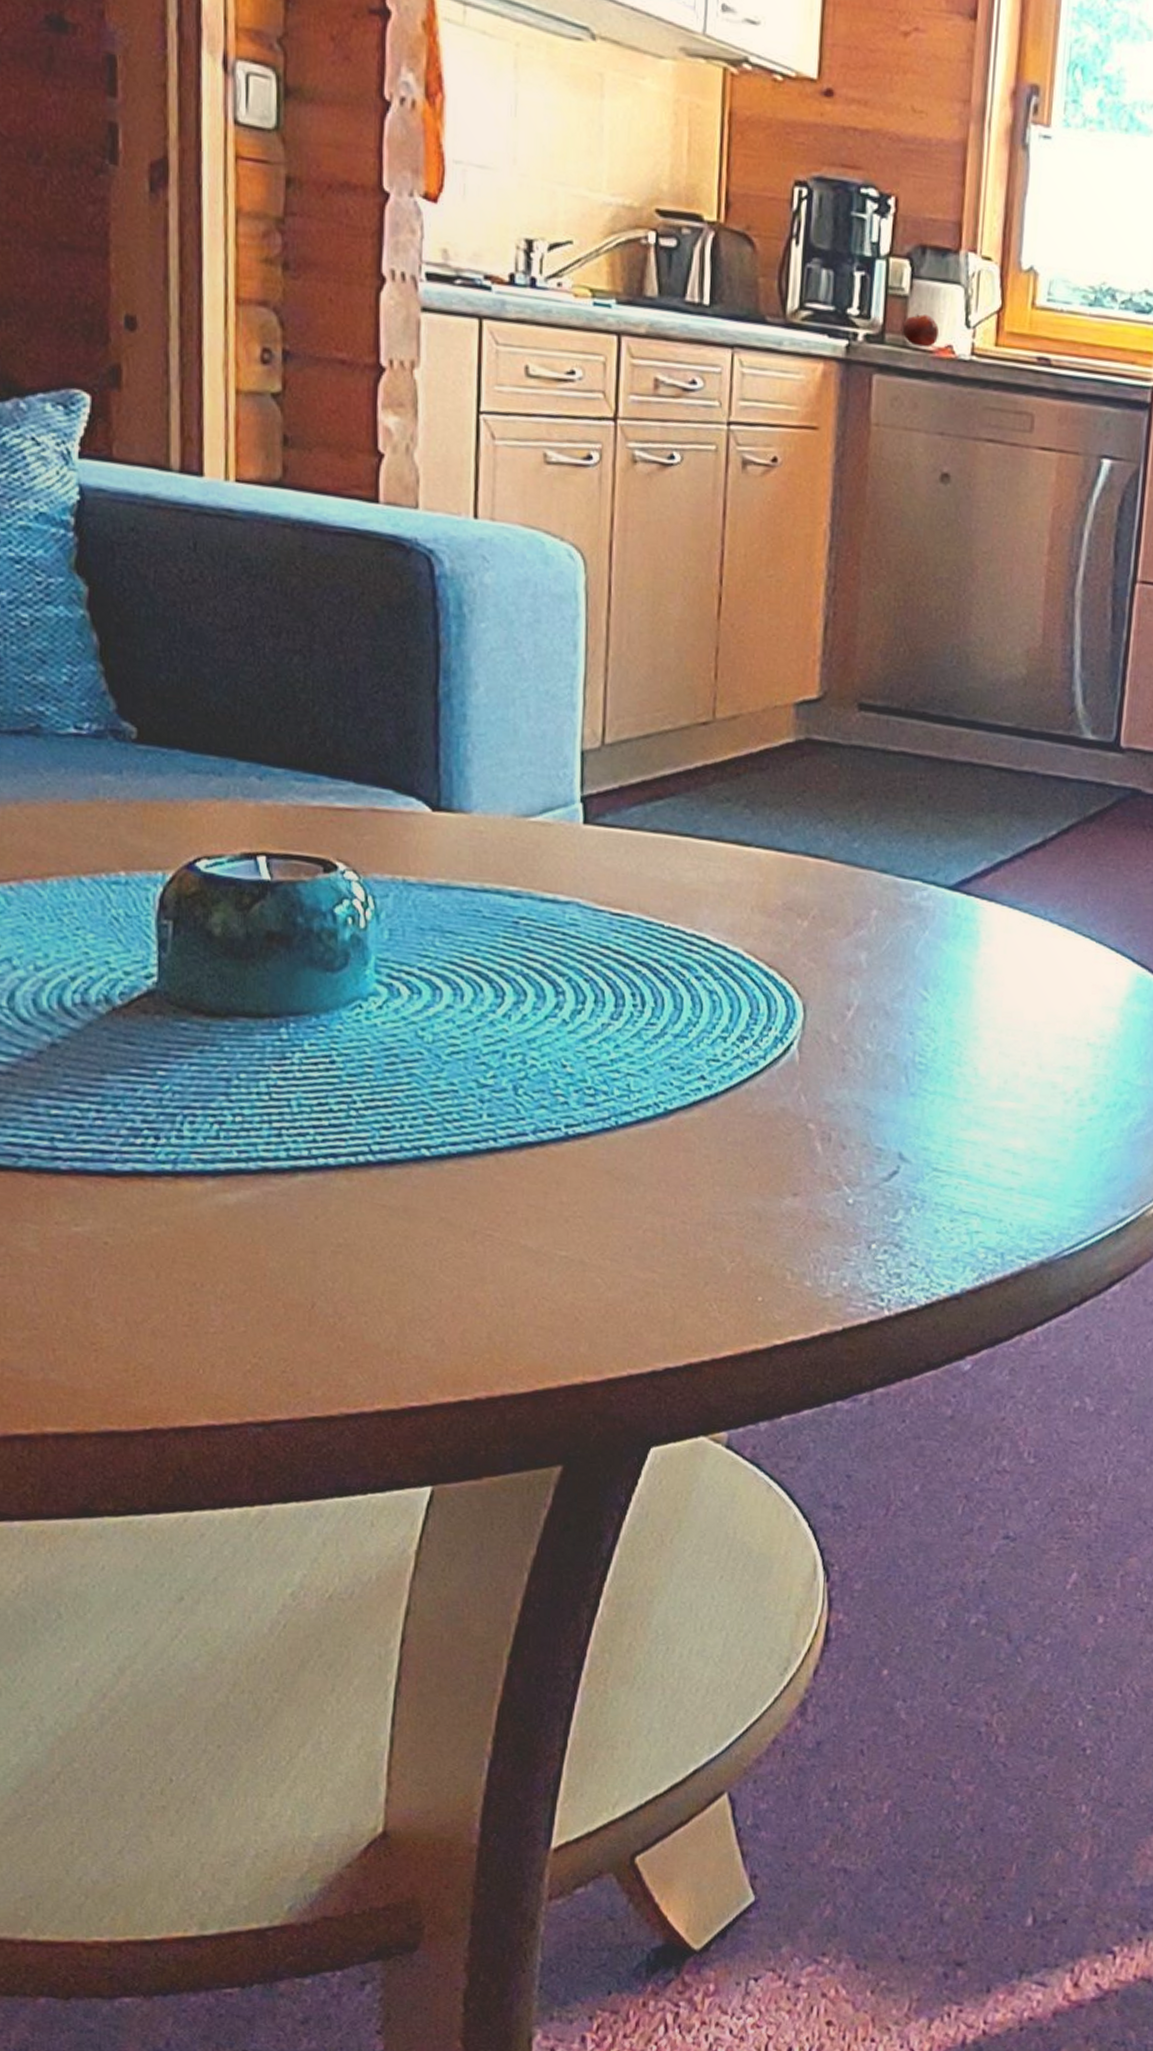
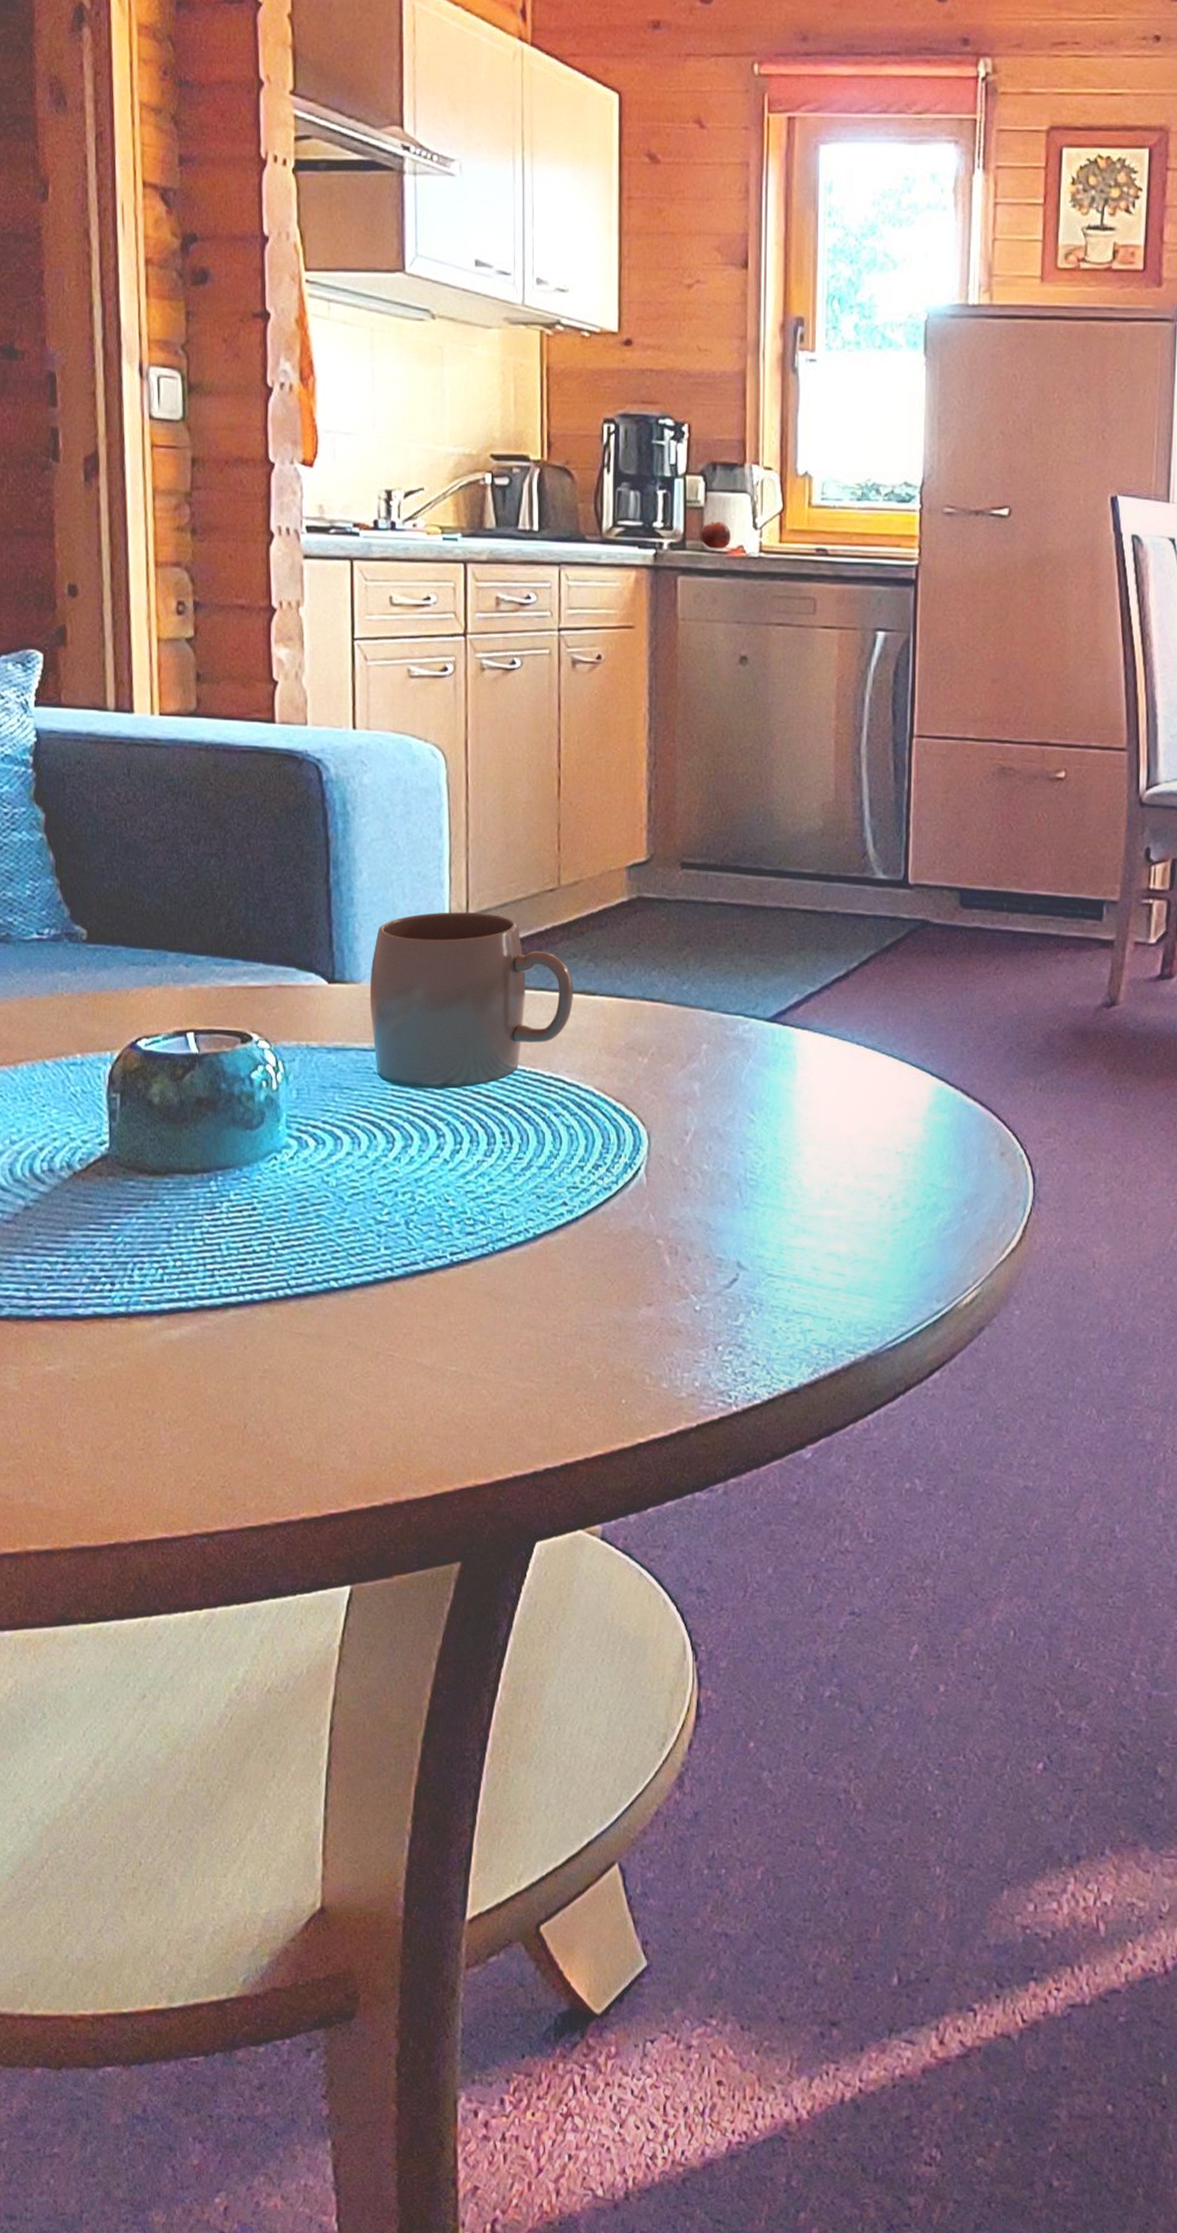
mug: none [481,738,725,941] -> present [369,912,573,1090]

